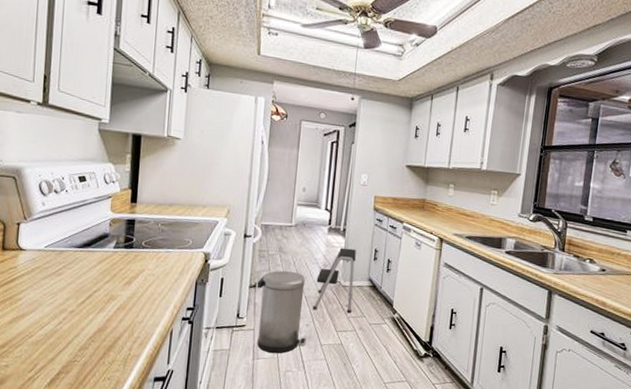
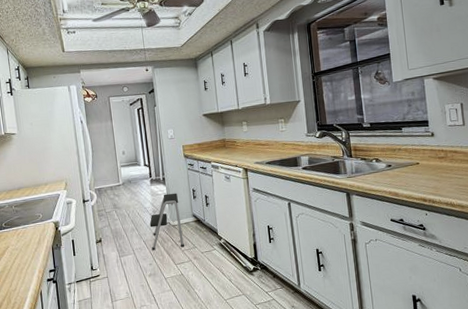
pedal bin: present [256,270,307,354] -> none [101,222,153,294]

